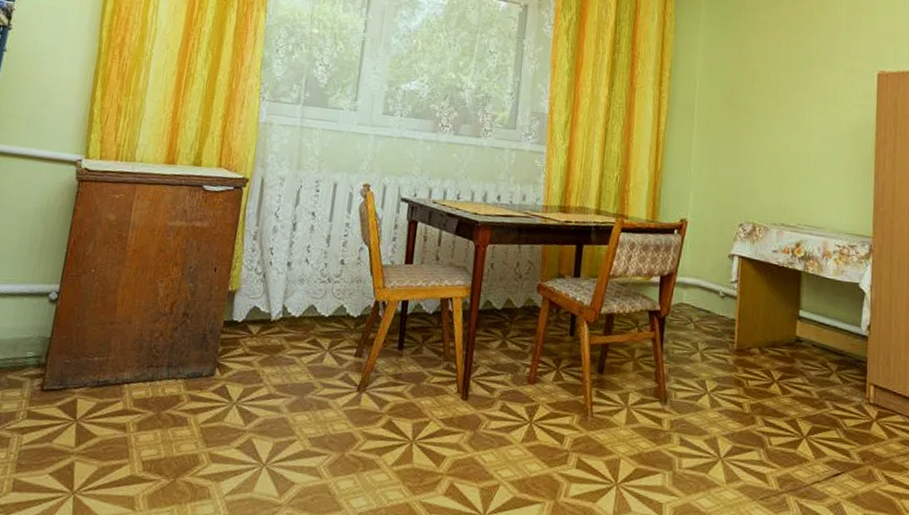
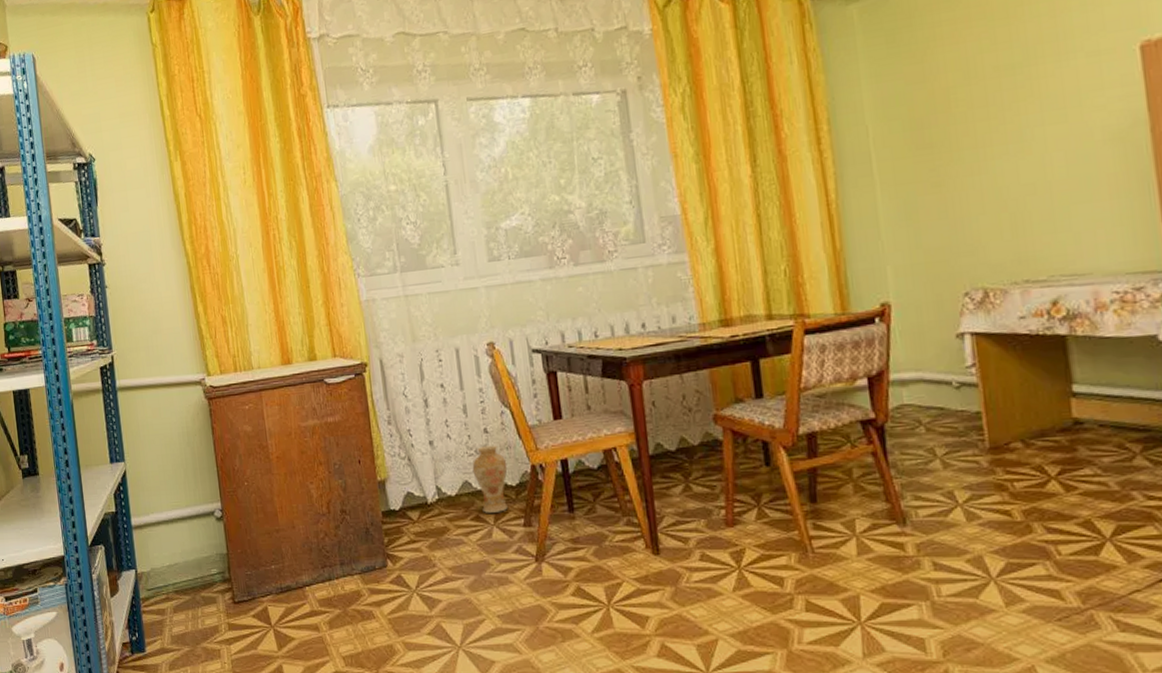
vase: none [320,275,354,340] -> present [472,445,508,513]

